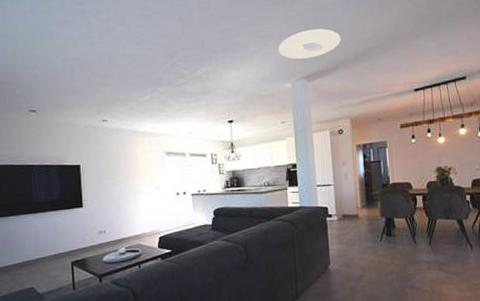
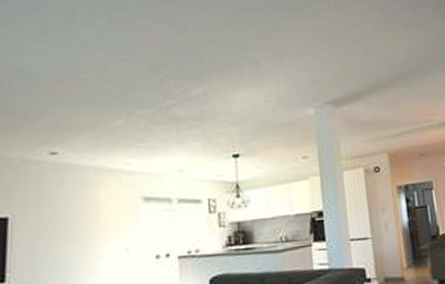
ceiling light: present [279,28,341,60] -> none [298,47,373,81]

